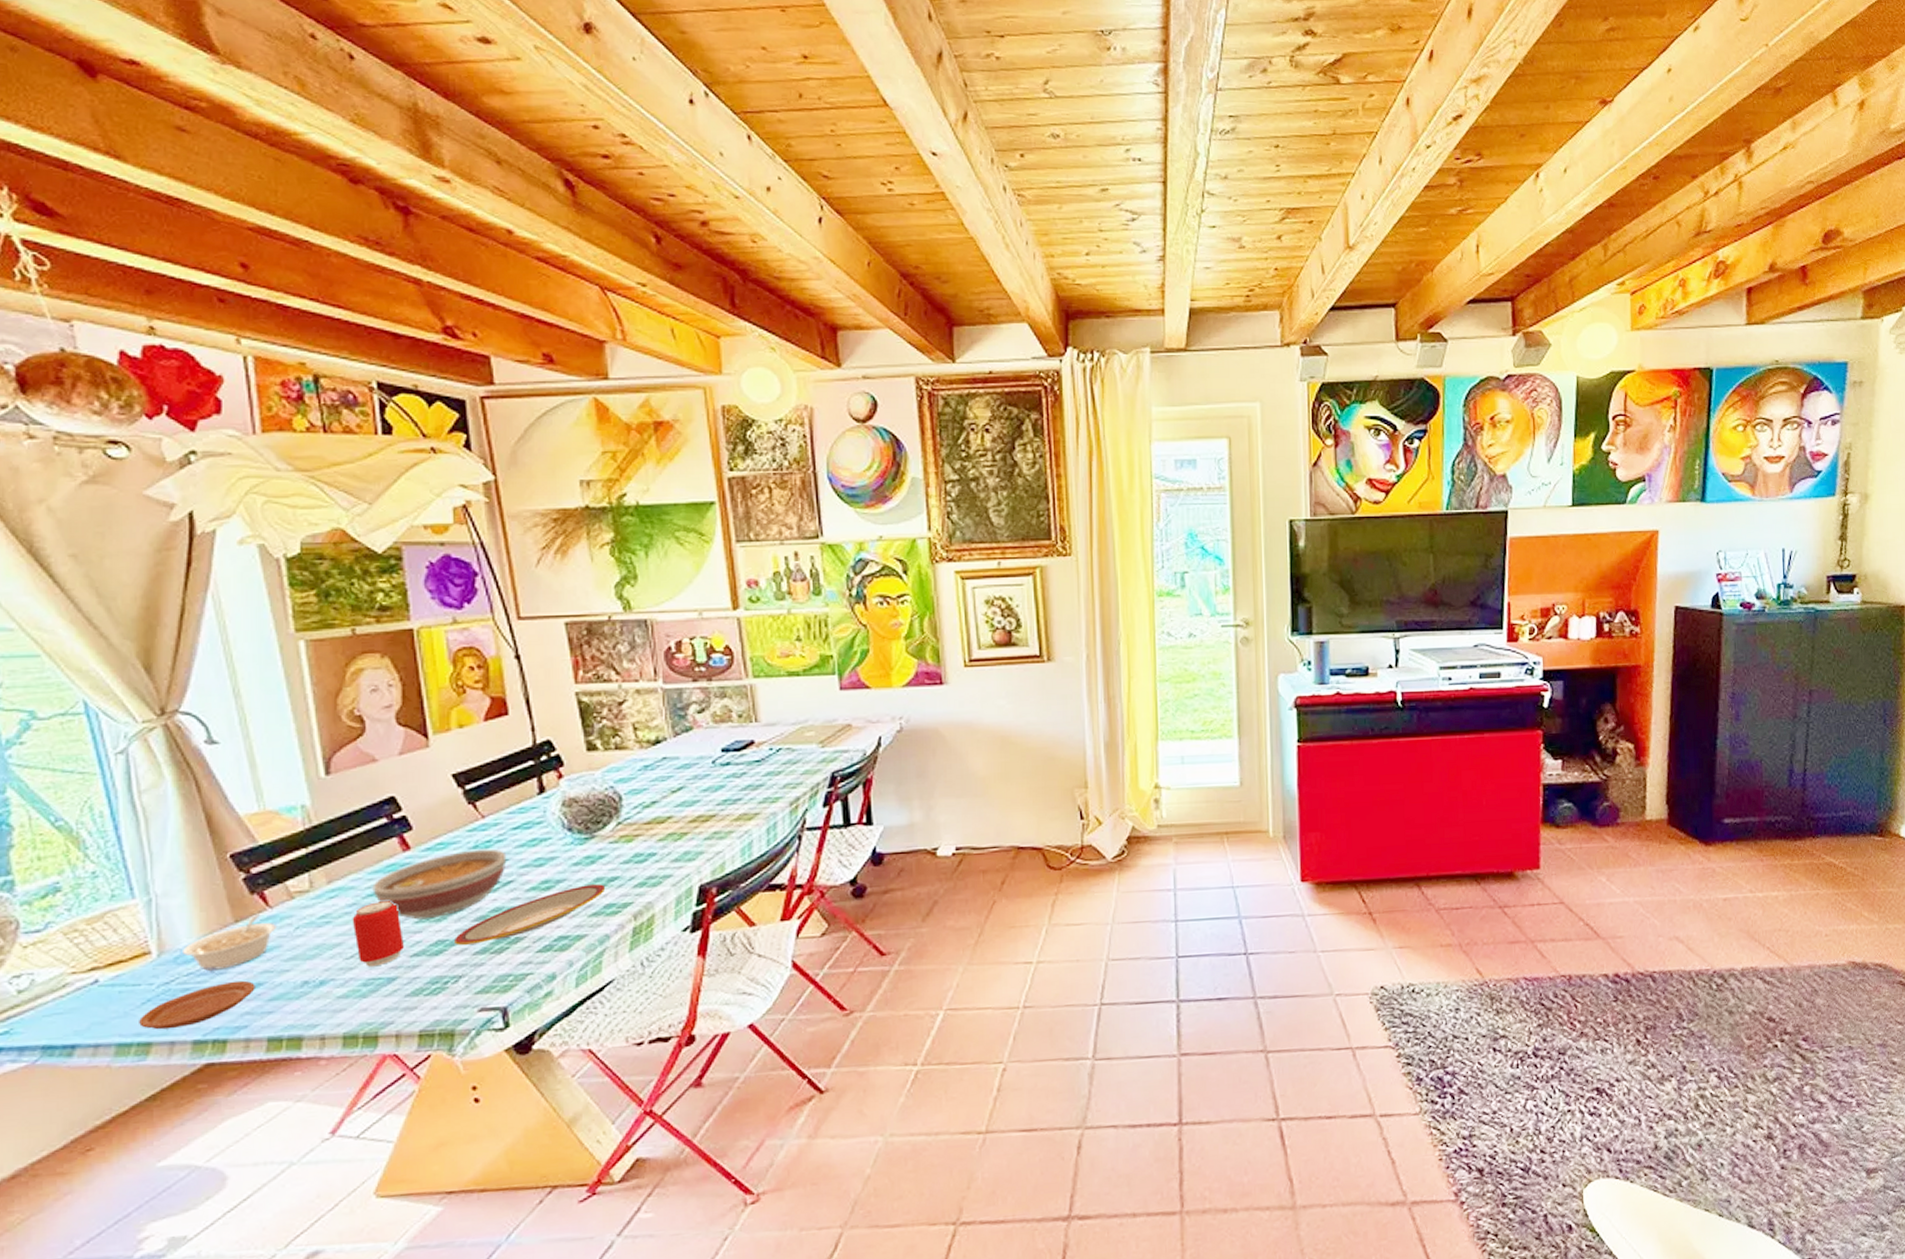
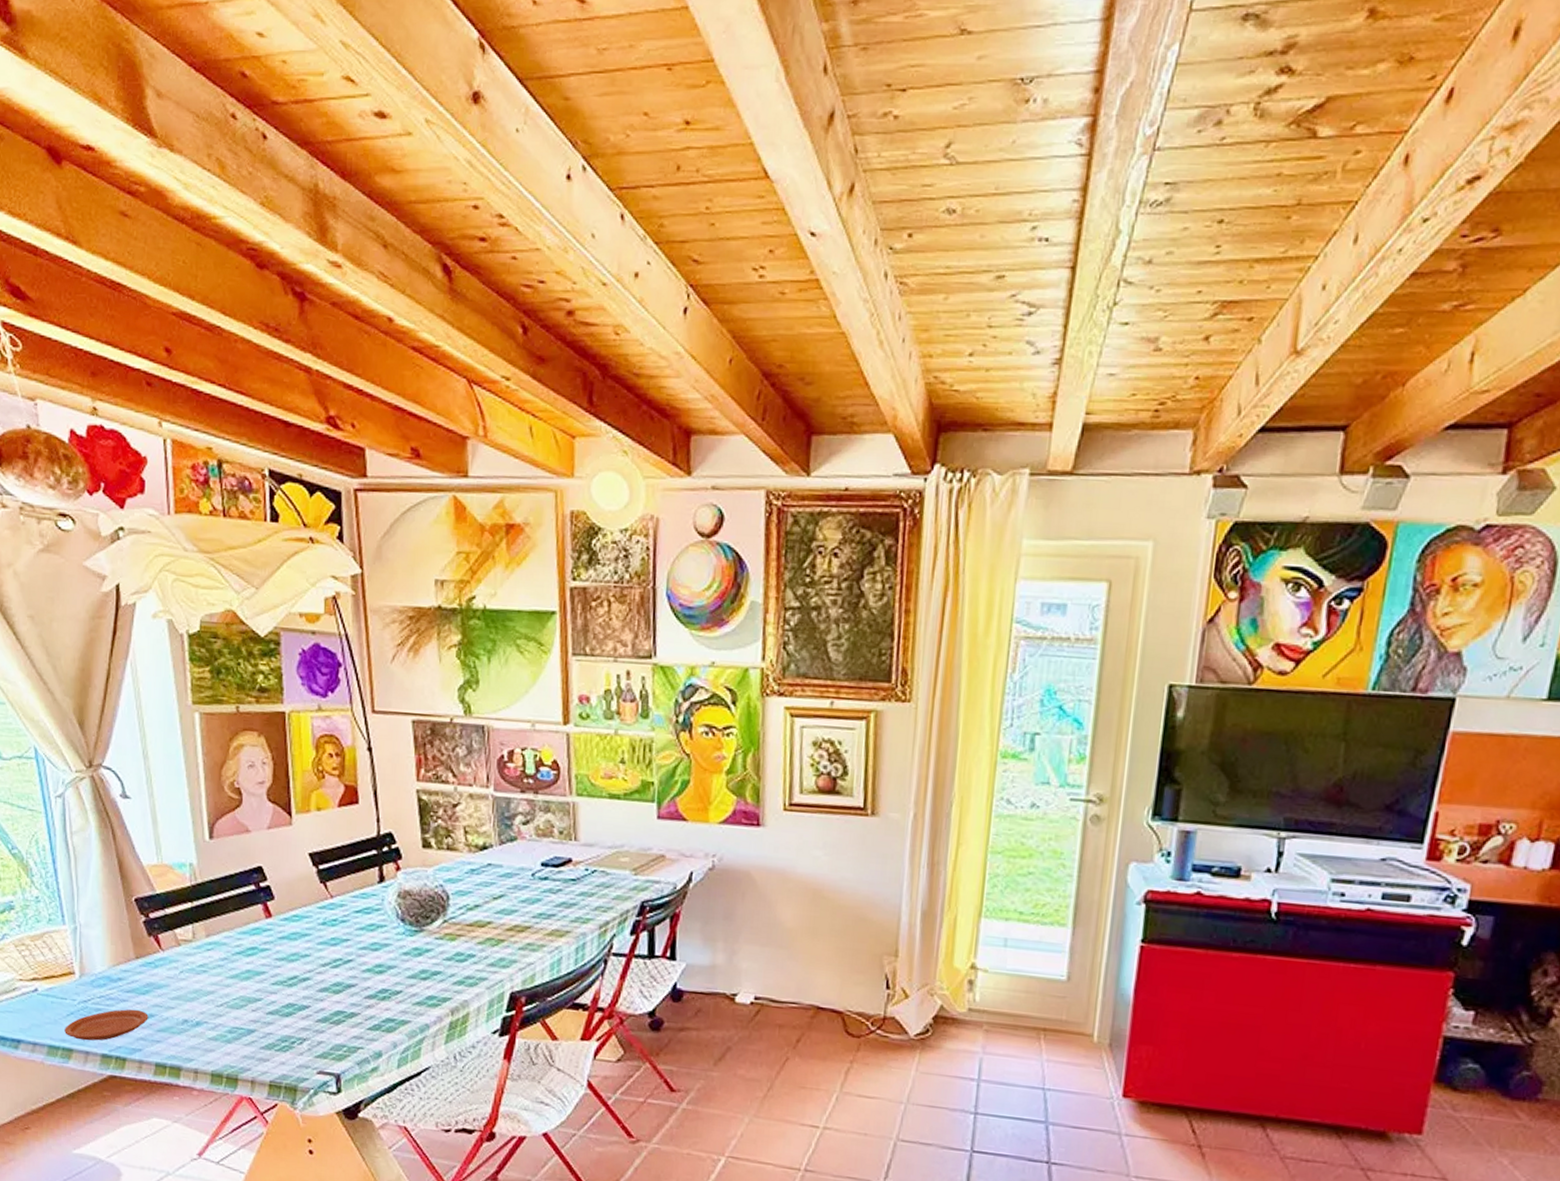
legume: present [183,915,276,972] -> none [97,955,166,998]
beverage can: present [352,900,404,967] -> none [223,959,262,1018]
bowl: present [372,848,507,920] -> none [240,925,349,983]
plate: present [455,884,606,946] -> none [302,974,429,1013]

